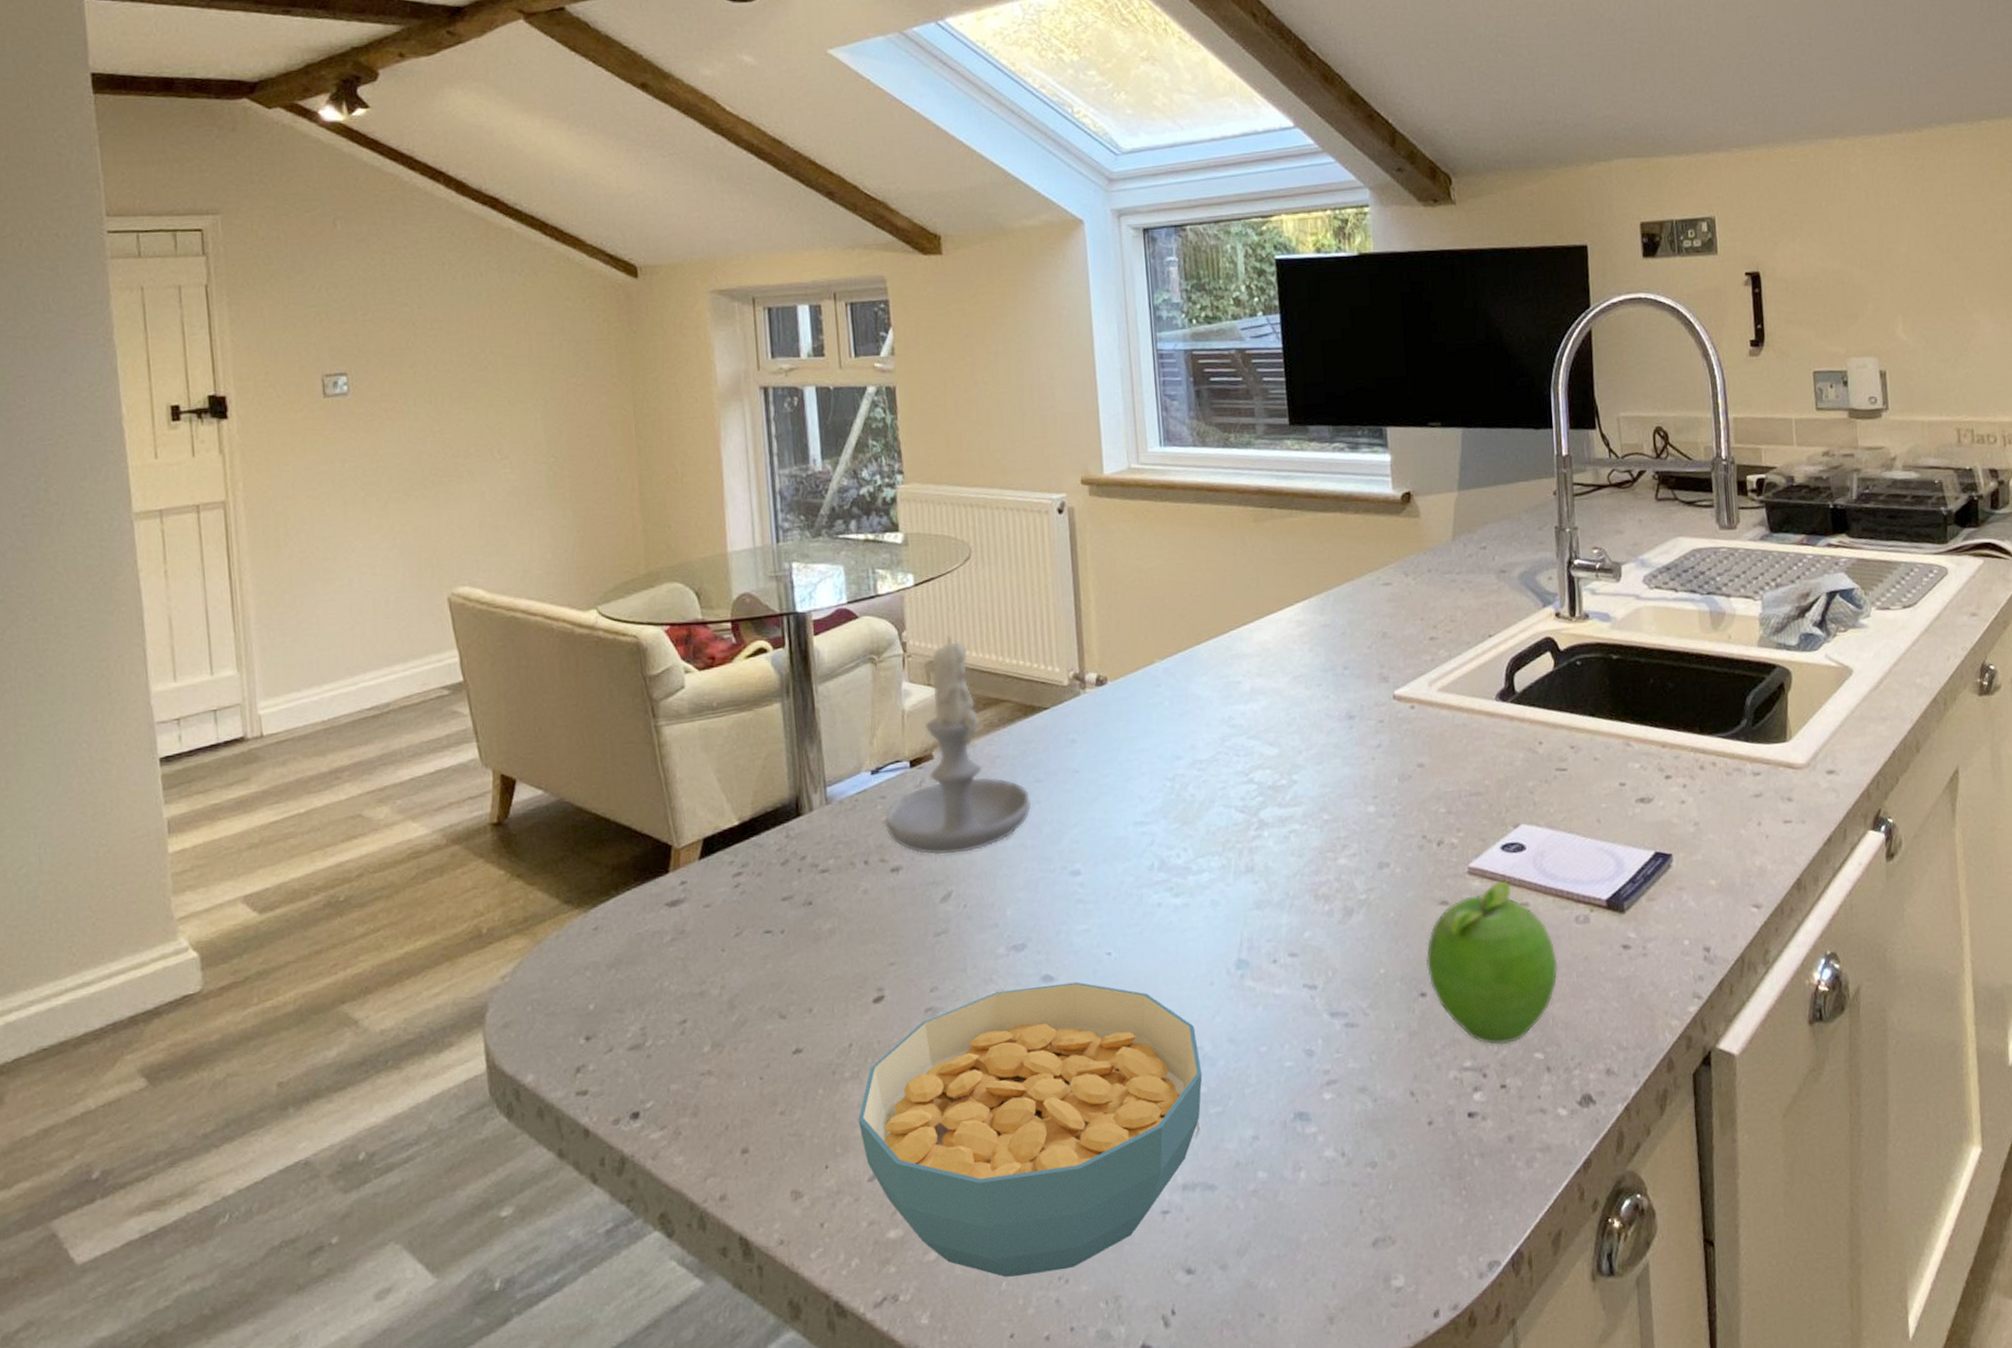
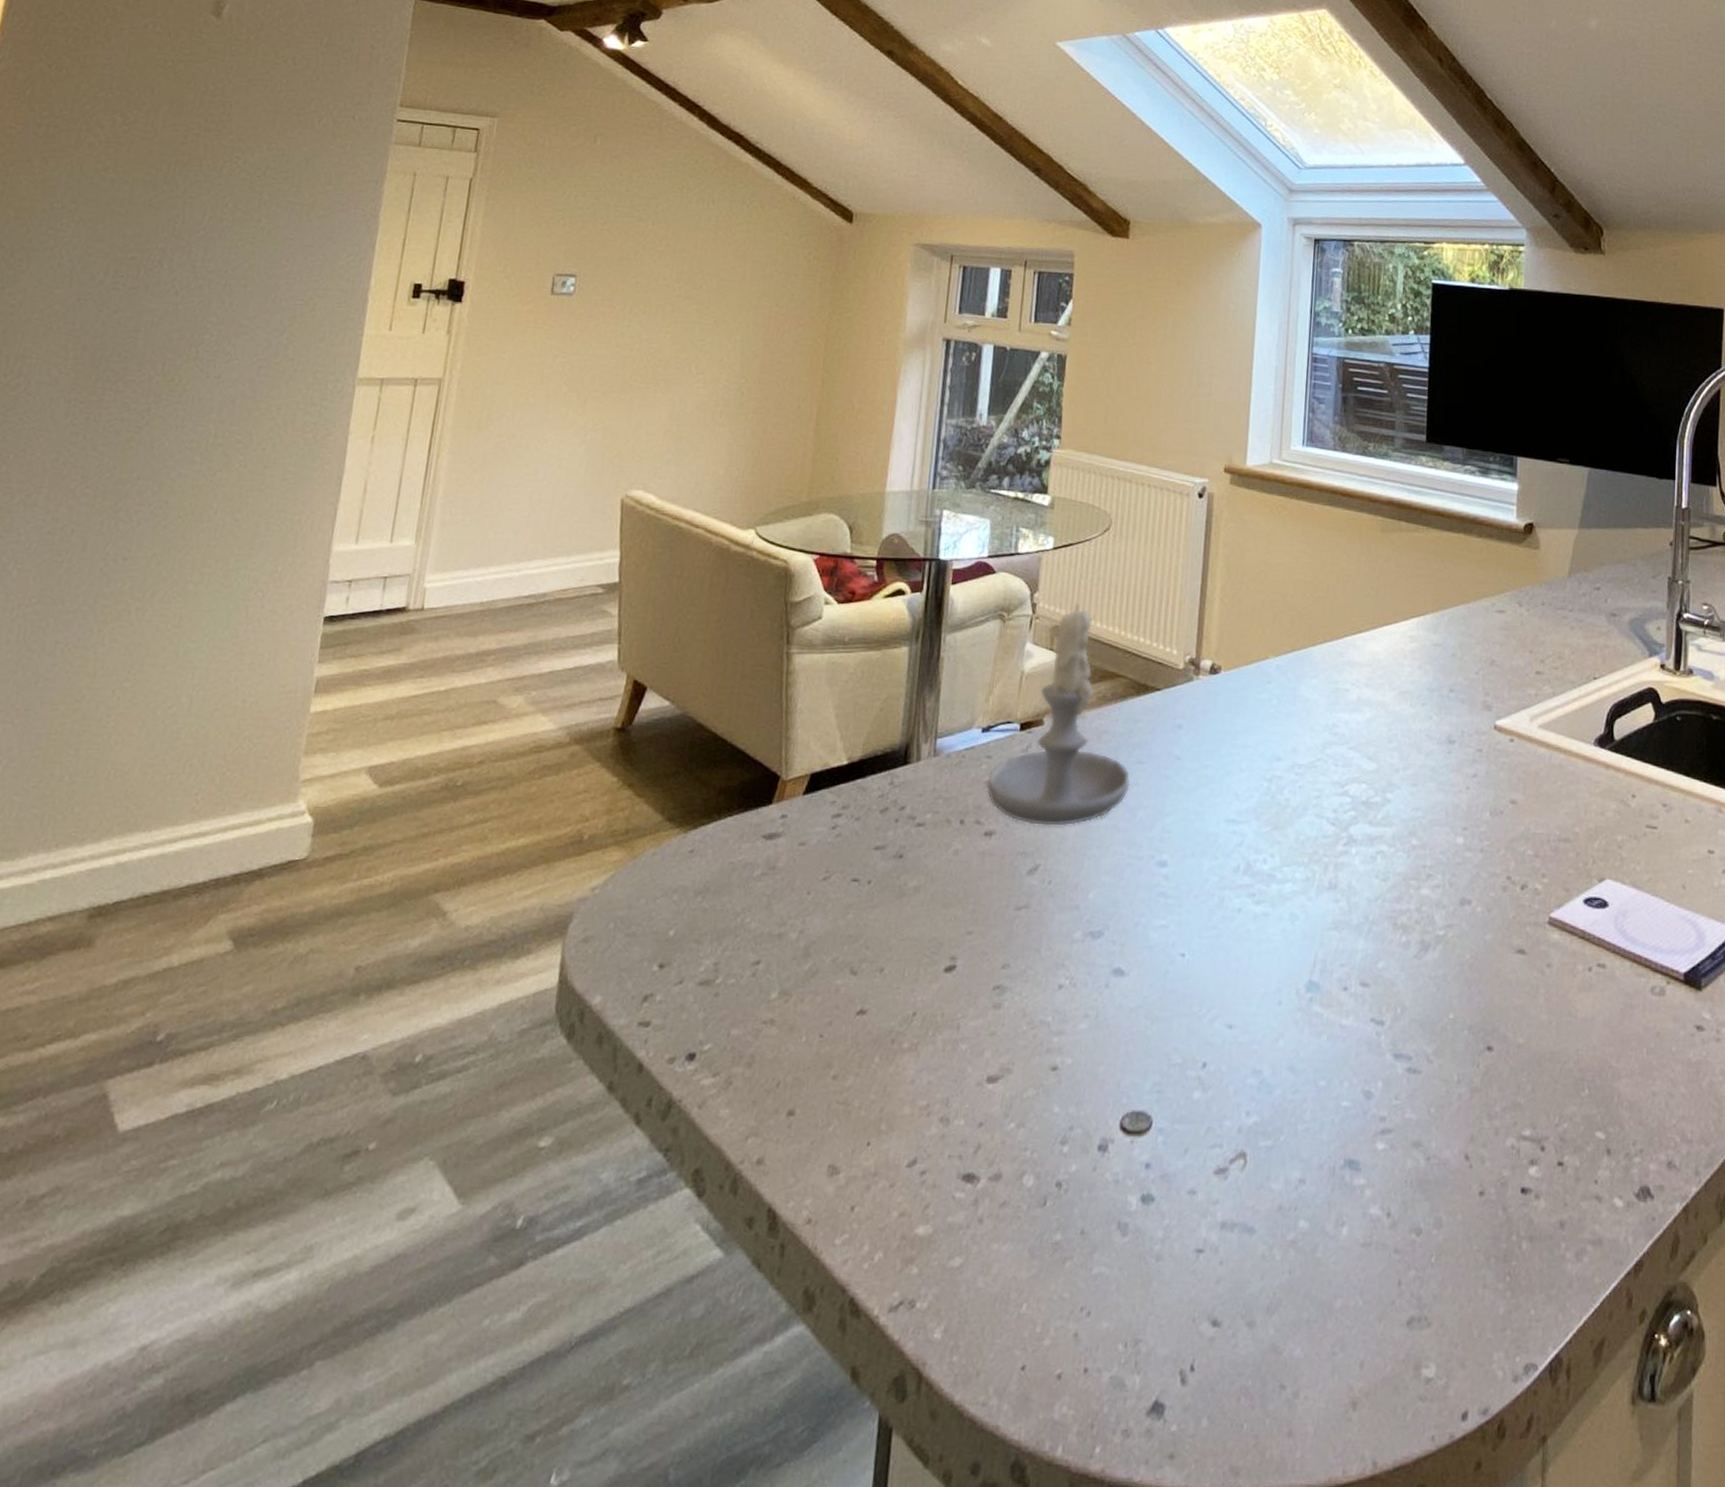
cereal bowl: present [858,982,1203,1277] -> none [908,979,1258,1300]
fruit: present [1425,880,1558,1045] -> none [1496,935,1629,1117]

